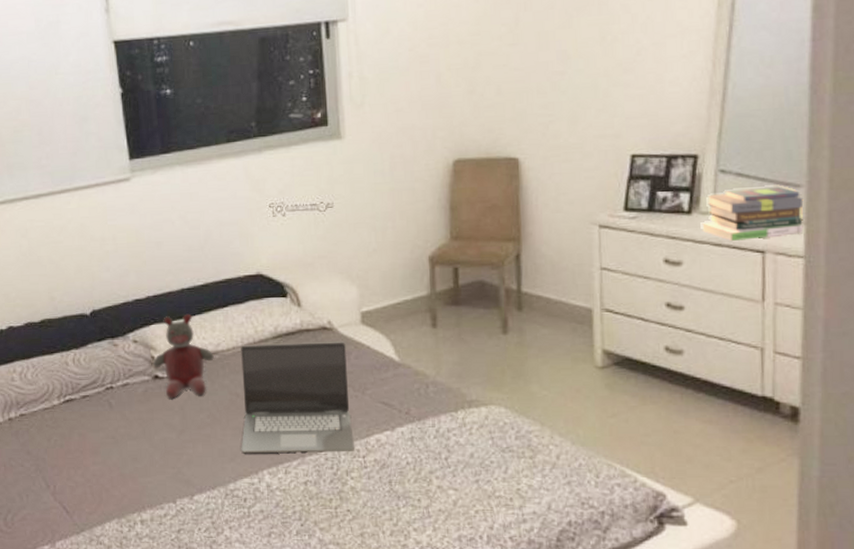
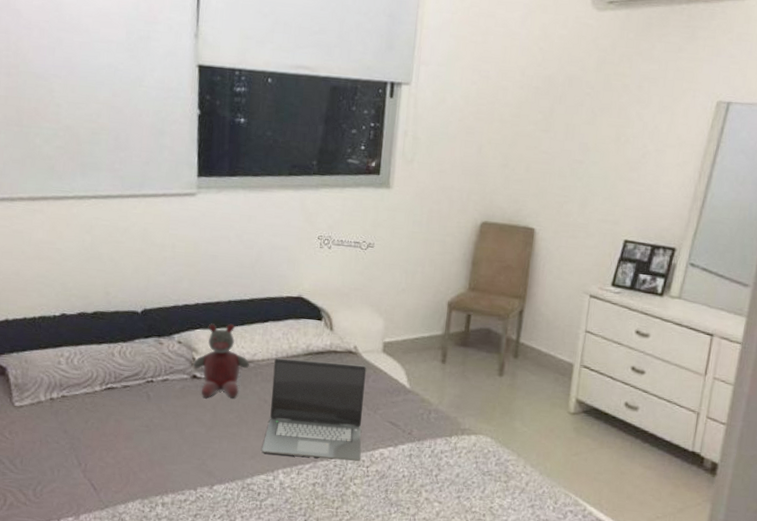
books: present [702,186,804,241] -> none [669,281,749,325]

